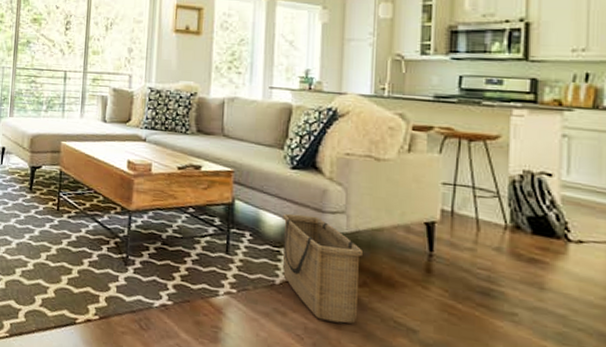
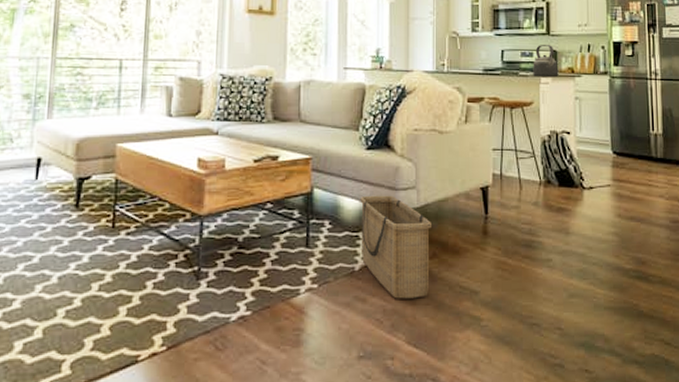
kettle: none [502,71,539,110] -> present [533,45,559,78]

